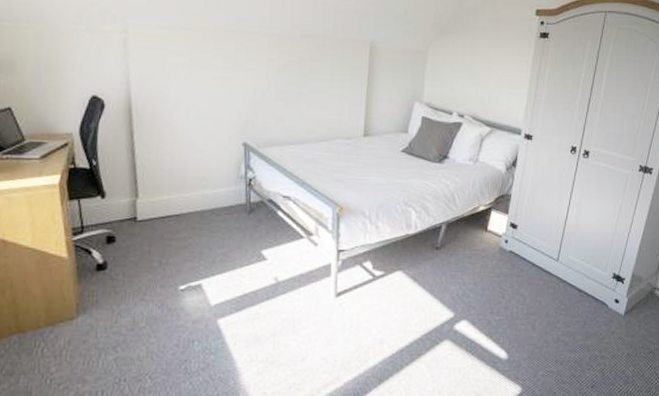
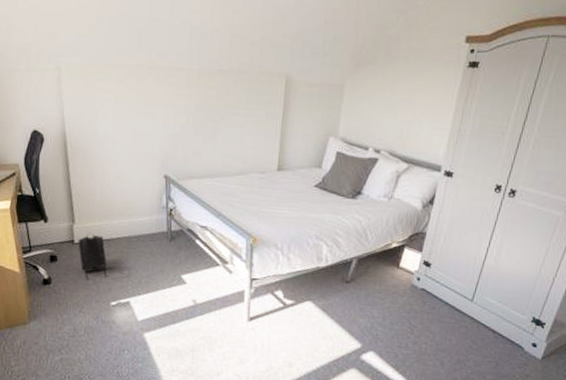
backpack: none [141,210,176,263] -> present [78,234,108,280]

